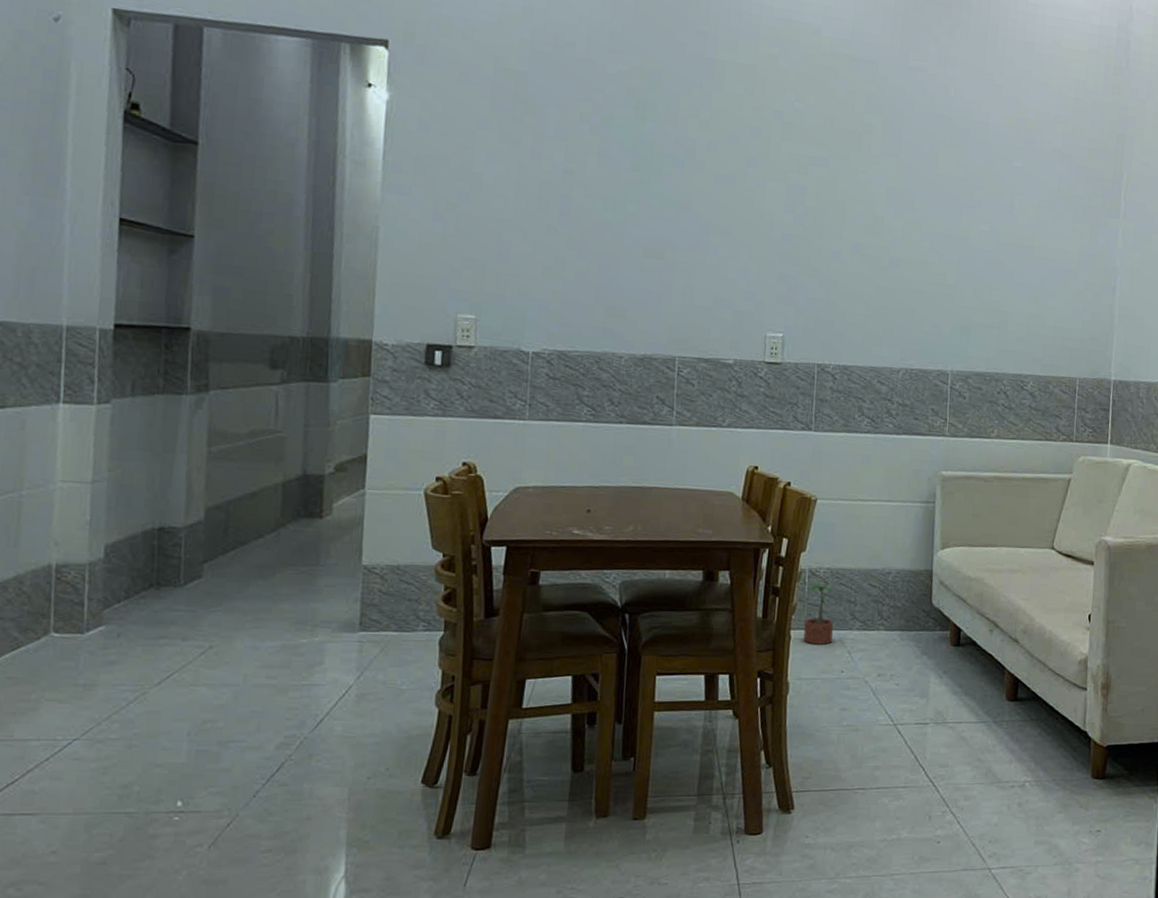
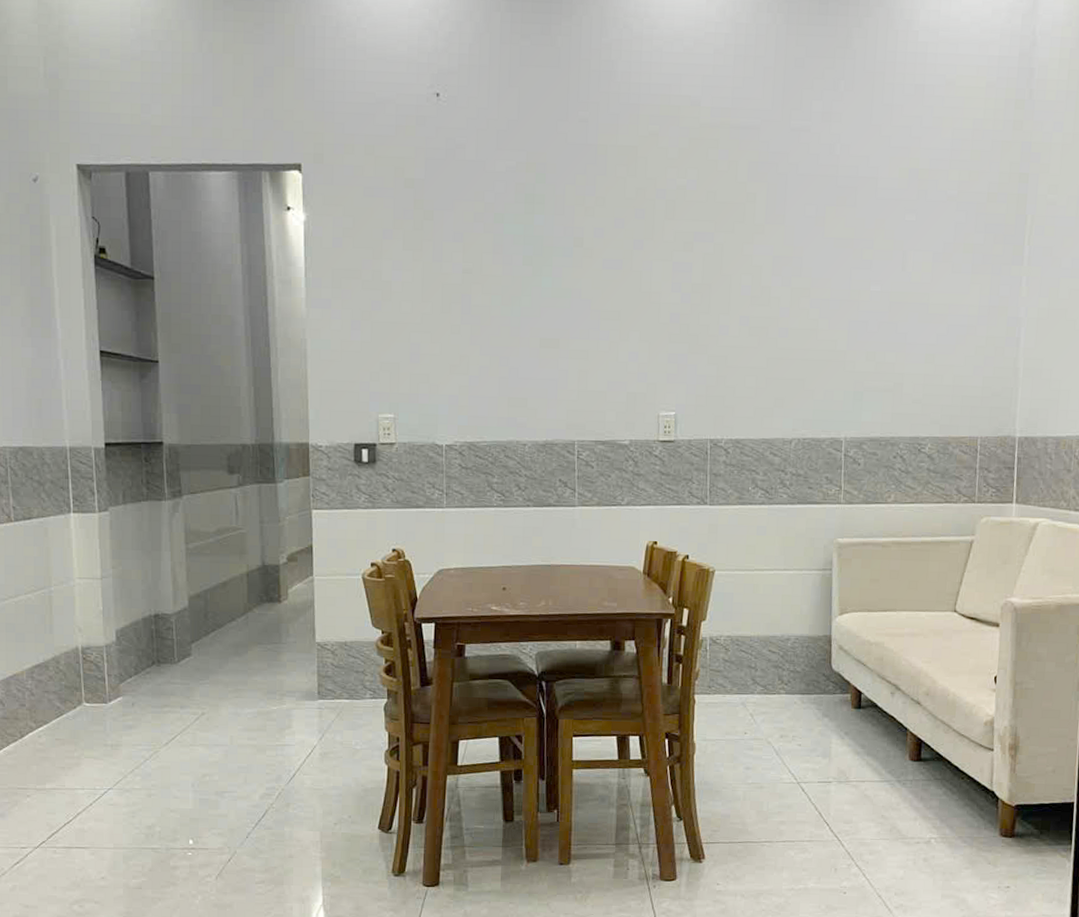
potted plant: present [803,585,836,645] -> none [707,652,737,708]

